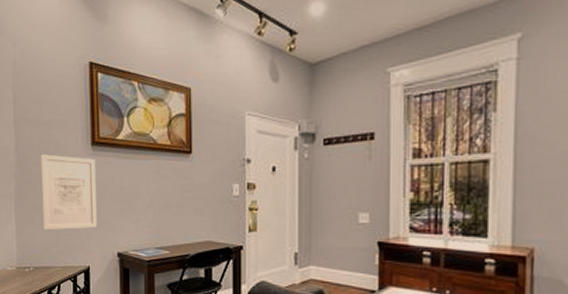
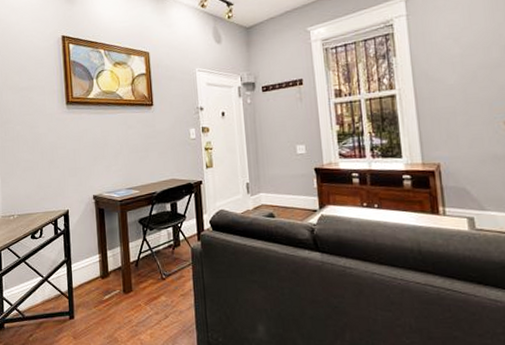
wall art: present [41,154,97,230] -> none [21,114,74,181]

